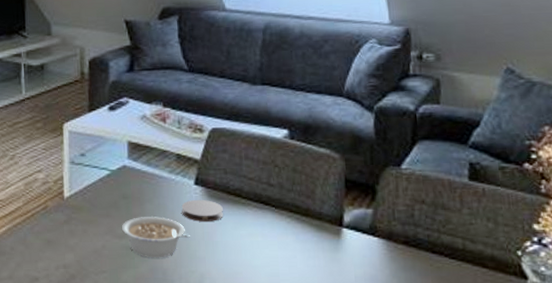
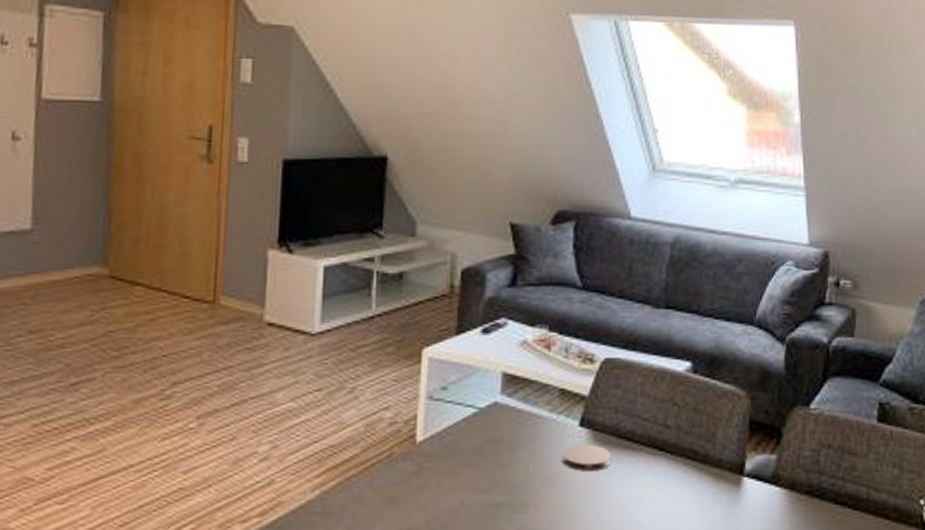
legume: present [121,216,190,258] -> none [486,464,569,517]

